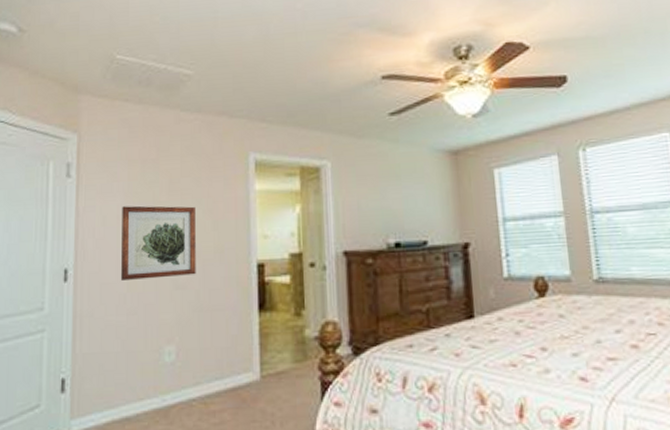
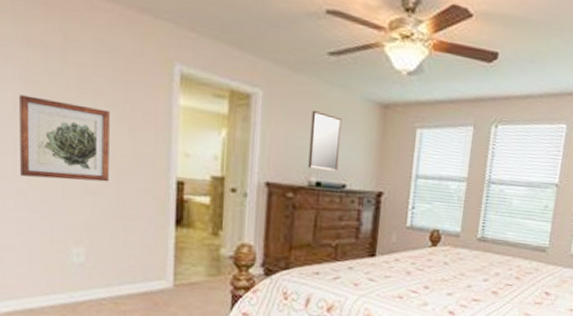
home mirror: none [381,170,416,230] -> present [308,110,342,172]

